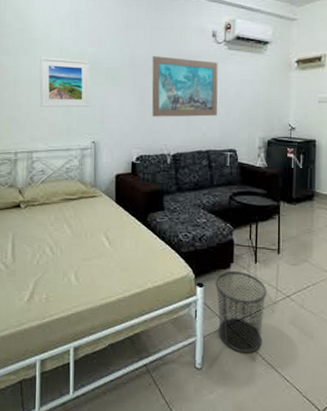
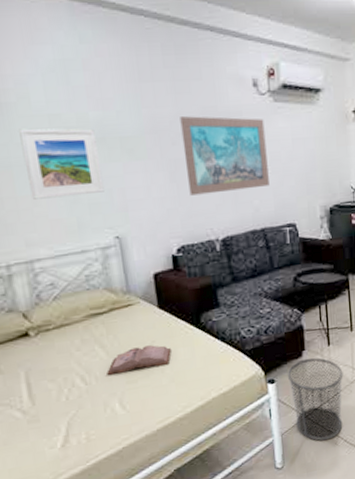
hardback book: none [69,232,120,251] -> present [106,345,171,375]

